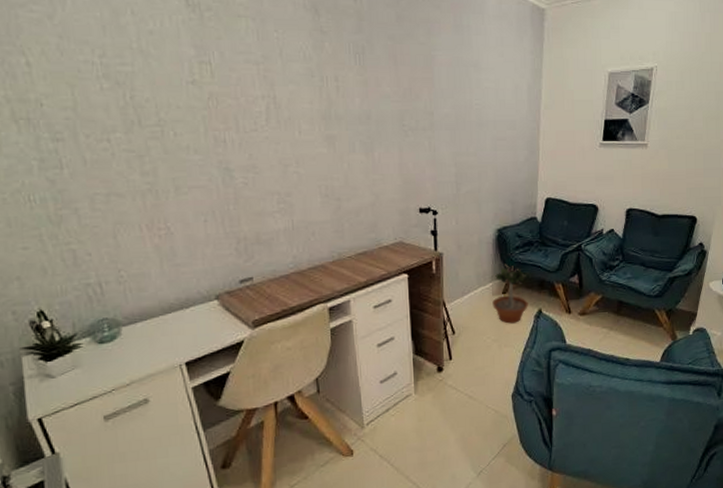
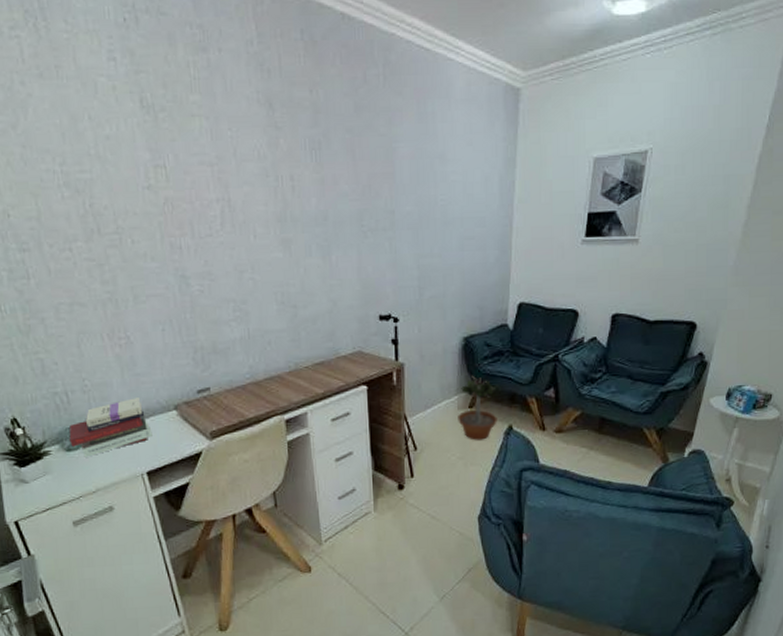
books: none [102,288,192,349] -> present [69,398,152,457]

